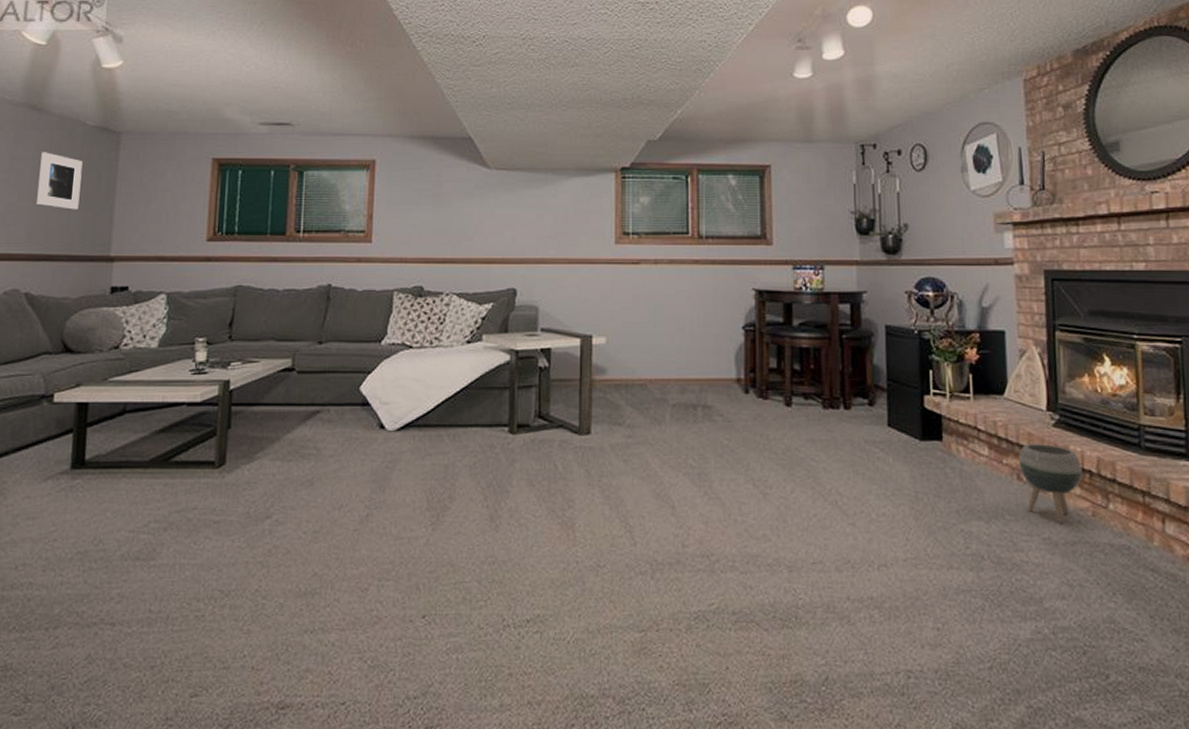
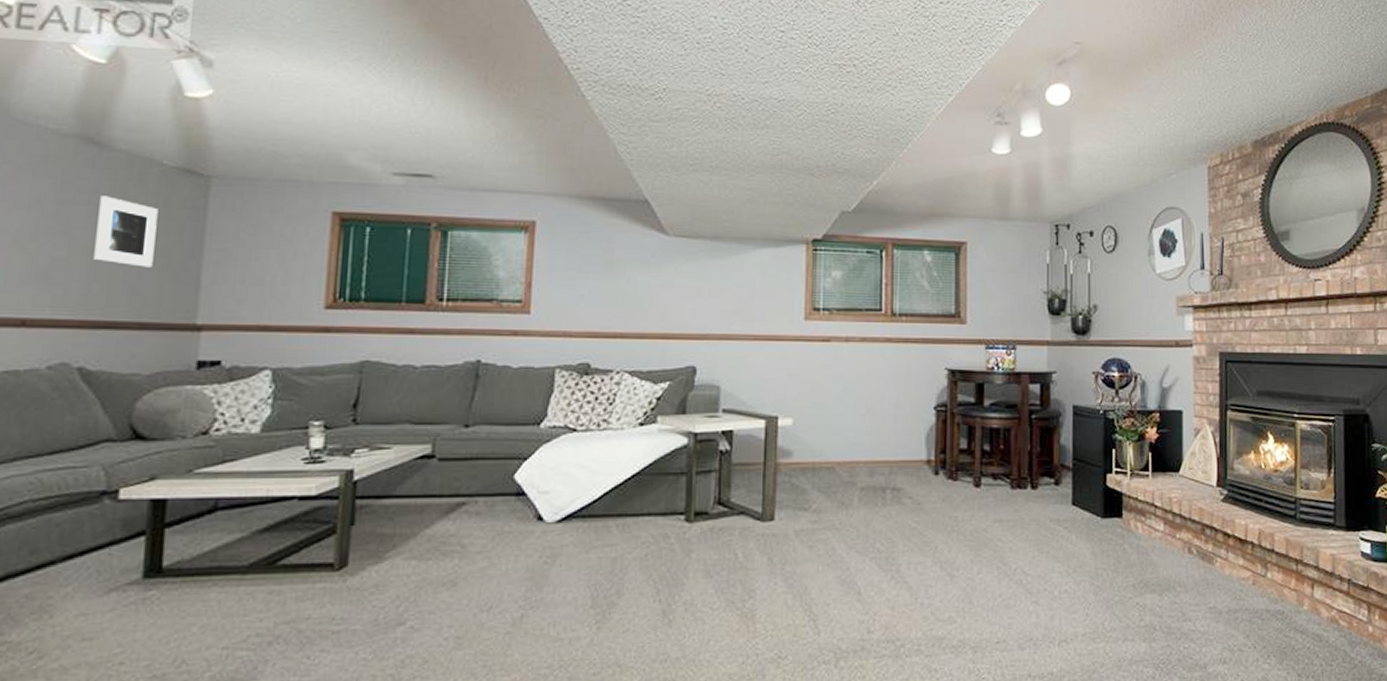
planter: present [1018,444,1083,523] -> none [1190,518,1246,592]

